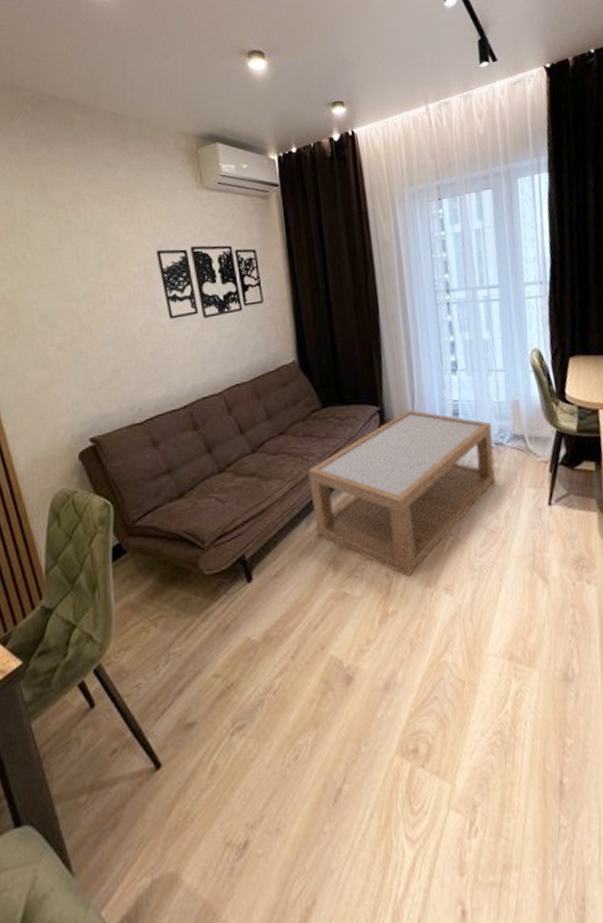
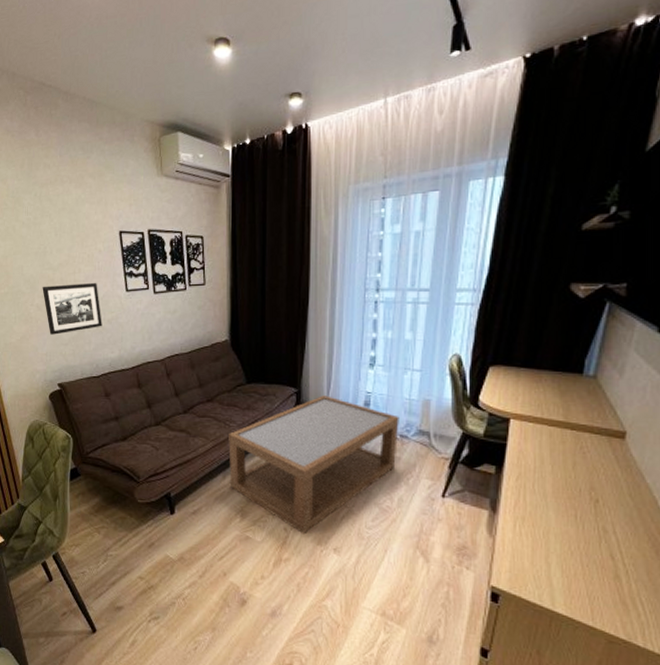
picture frame: none [64,312,143,379] -> present [42,283,102,335]

